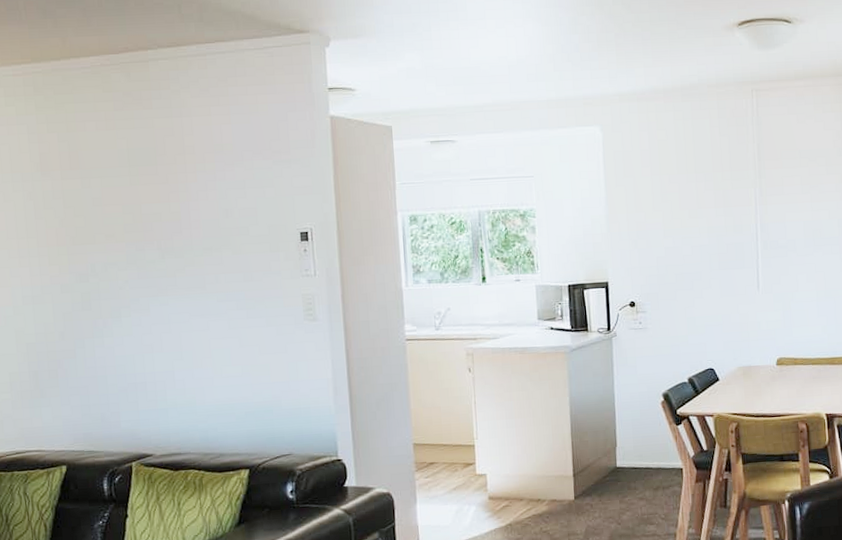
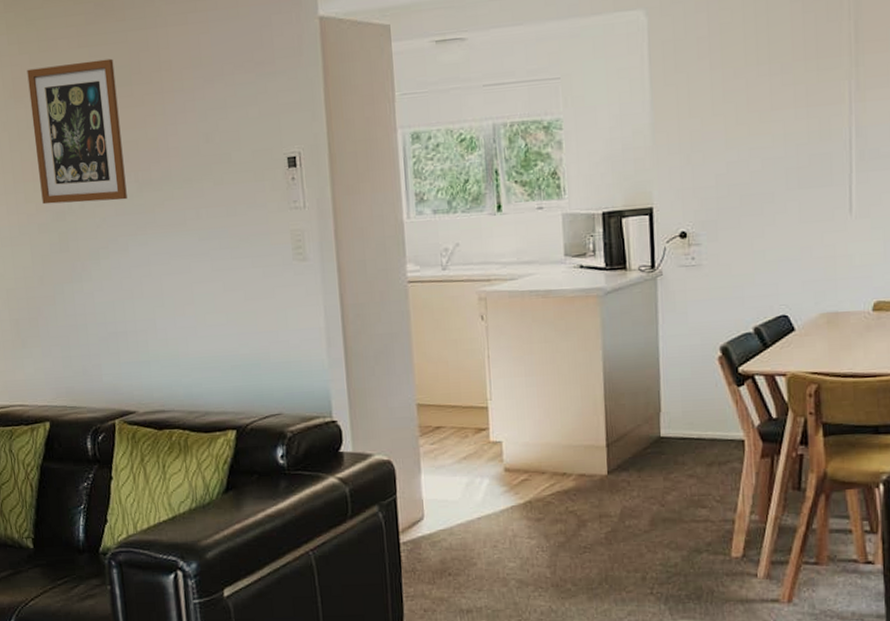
wall art: none [54,141,150,267] -> present [27,58,127,205]

